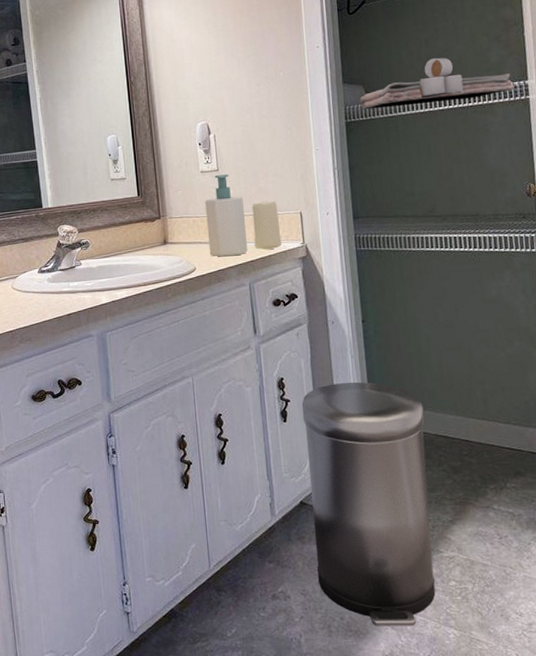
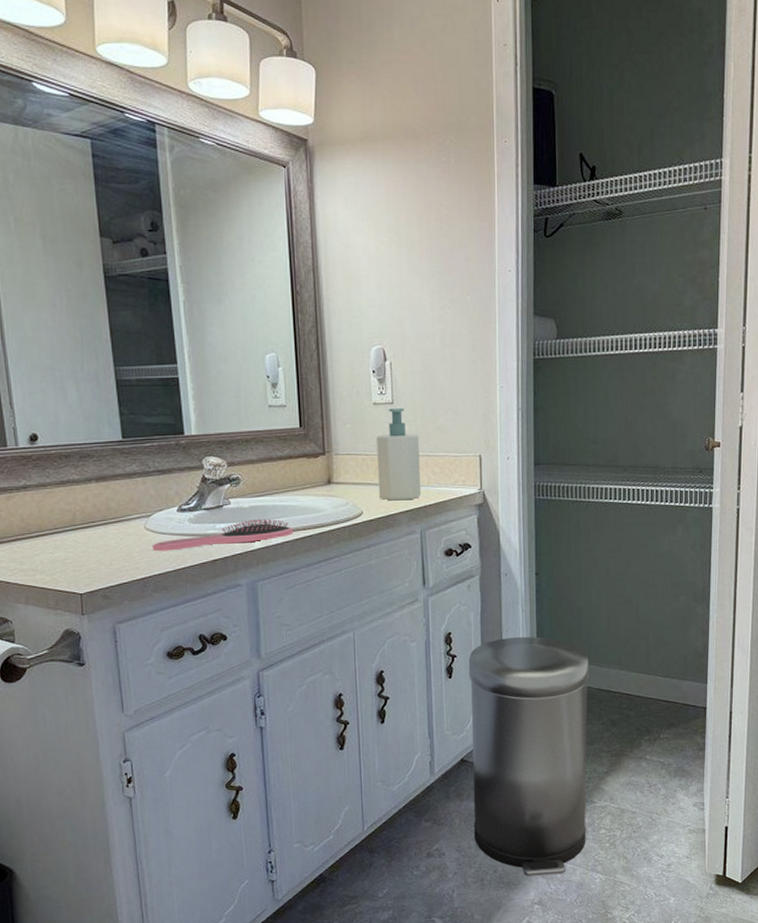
hairbrush: none [18,276,136,308] -> present [152,518,294,552]
candle: present [252,201,282,250] -> none [428,441,458,494]
towel: present [359,73,514,110] -> none [550,319,704,347]
toilet paper roll: present [419,57,464,99] -> none [612,295,655,339]

